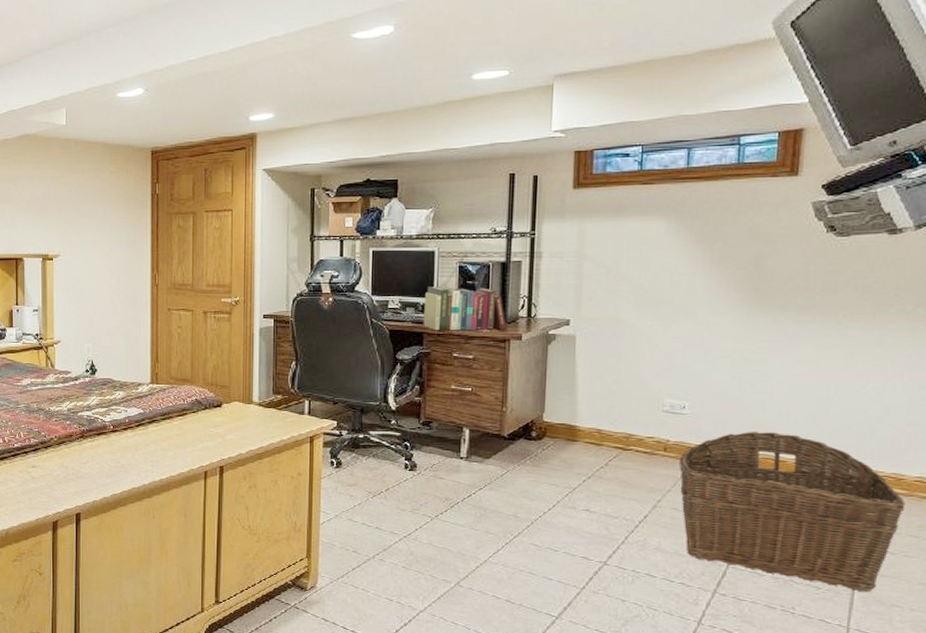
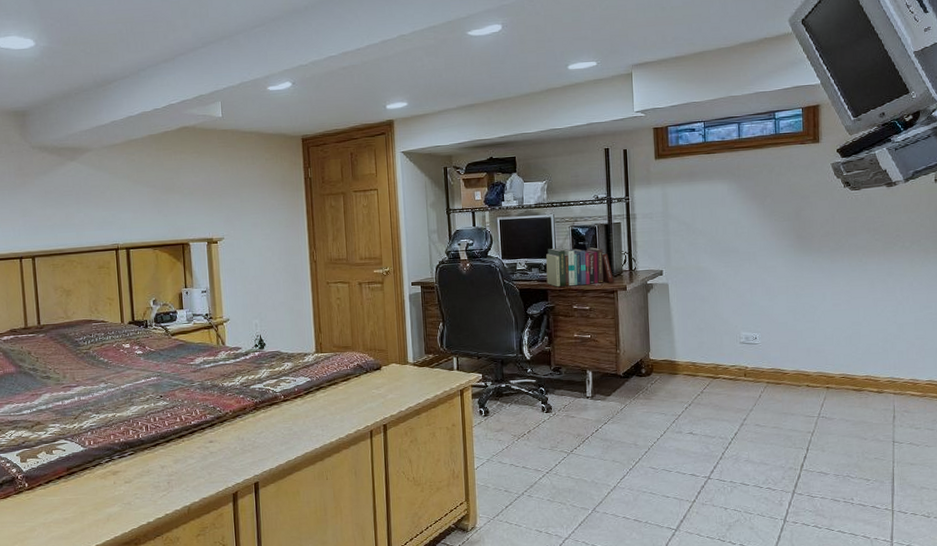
wicker basket: present [678,431,906,591] -> none [756,353,922,479]

